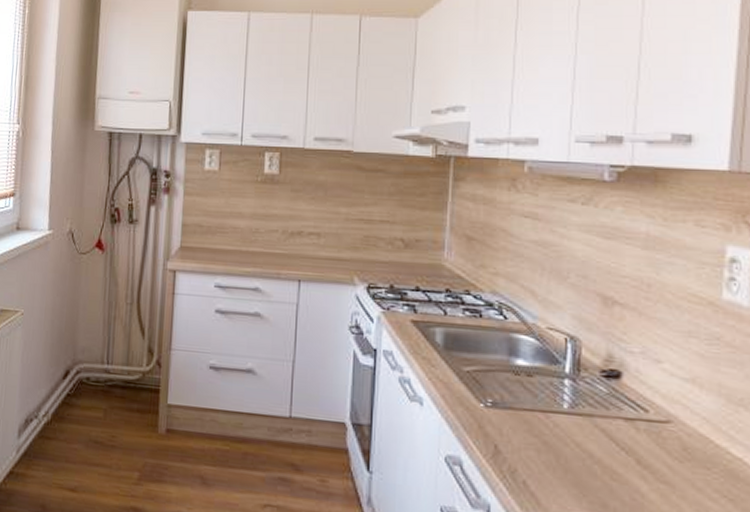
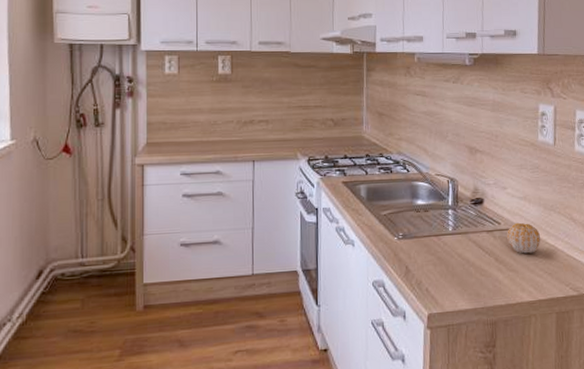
fruit: none [659,414,719,464] -> present [507,222,541,254]

